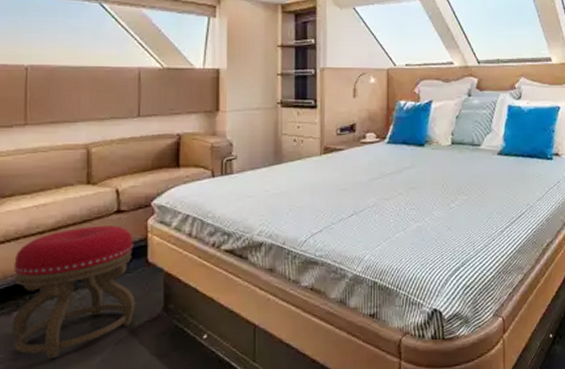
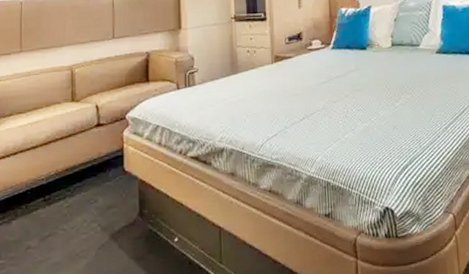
stool: present [13,226,135,360] -> none [12,138,114,264]

